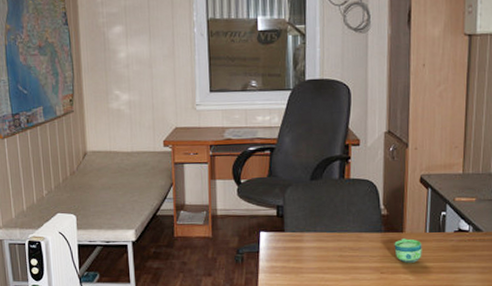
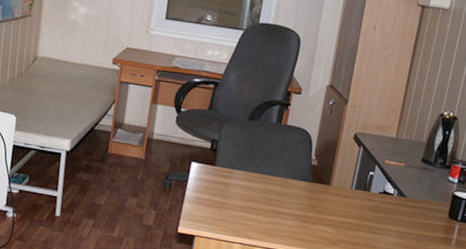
cup: present [394,237,422,263] -> none [318,190,346,217]

